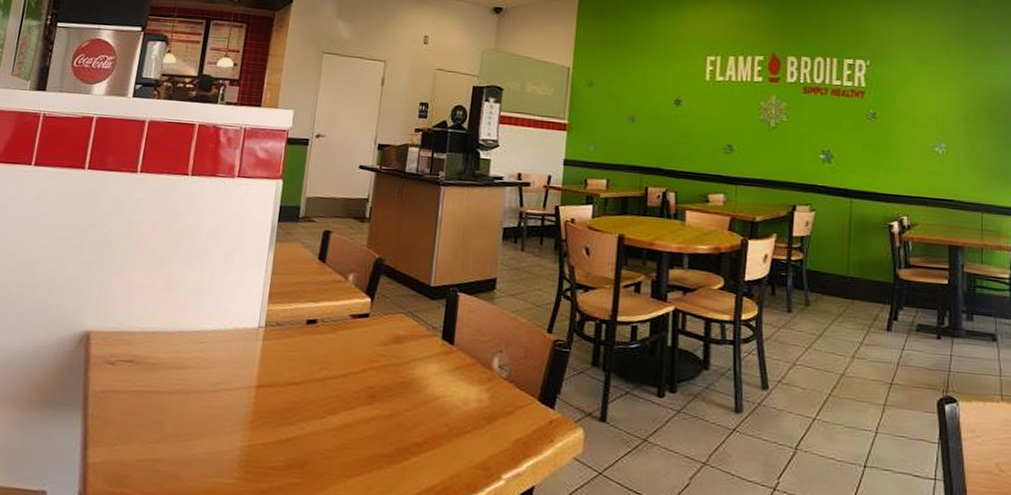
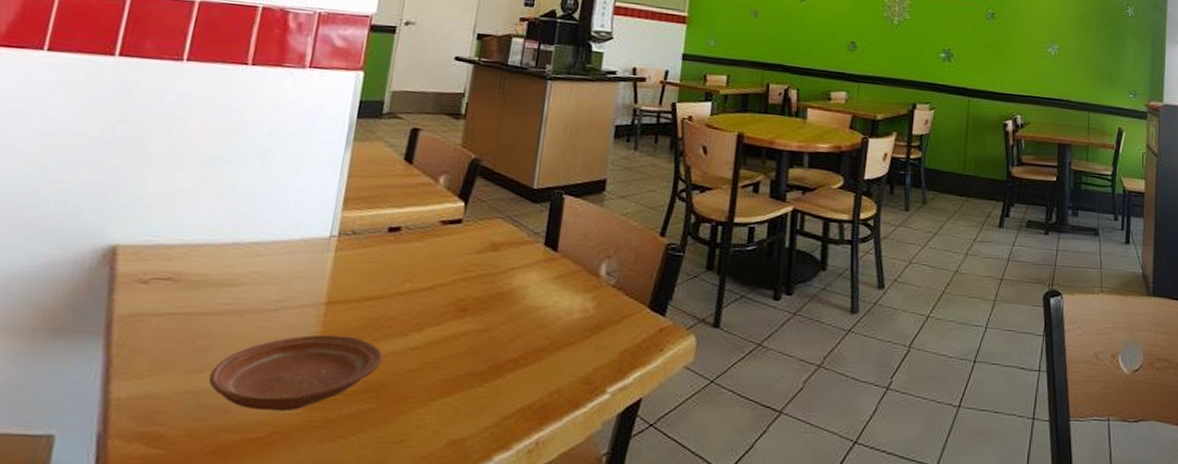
plate: none [163,414,304,482] -> present [208,334,382,412]

